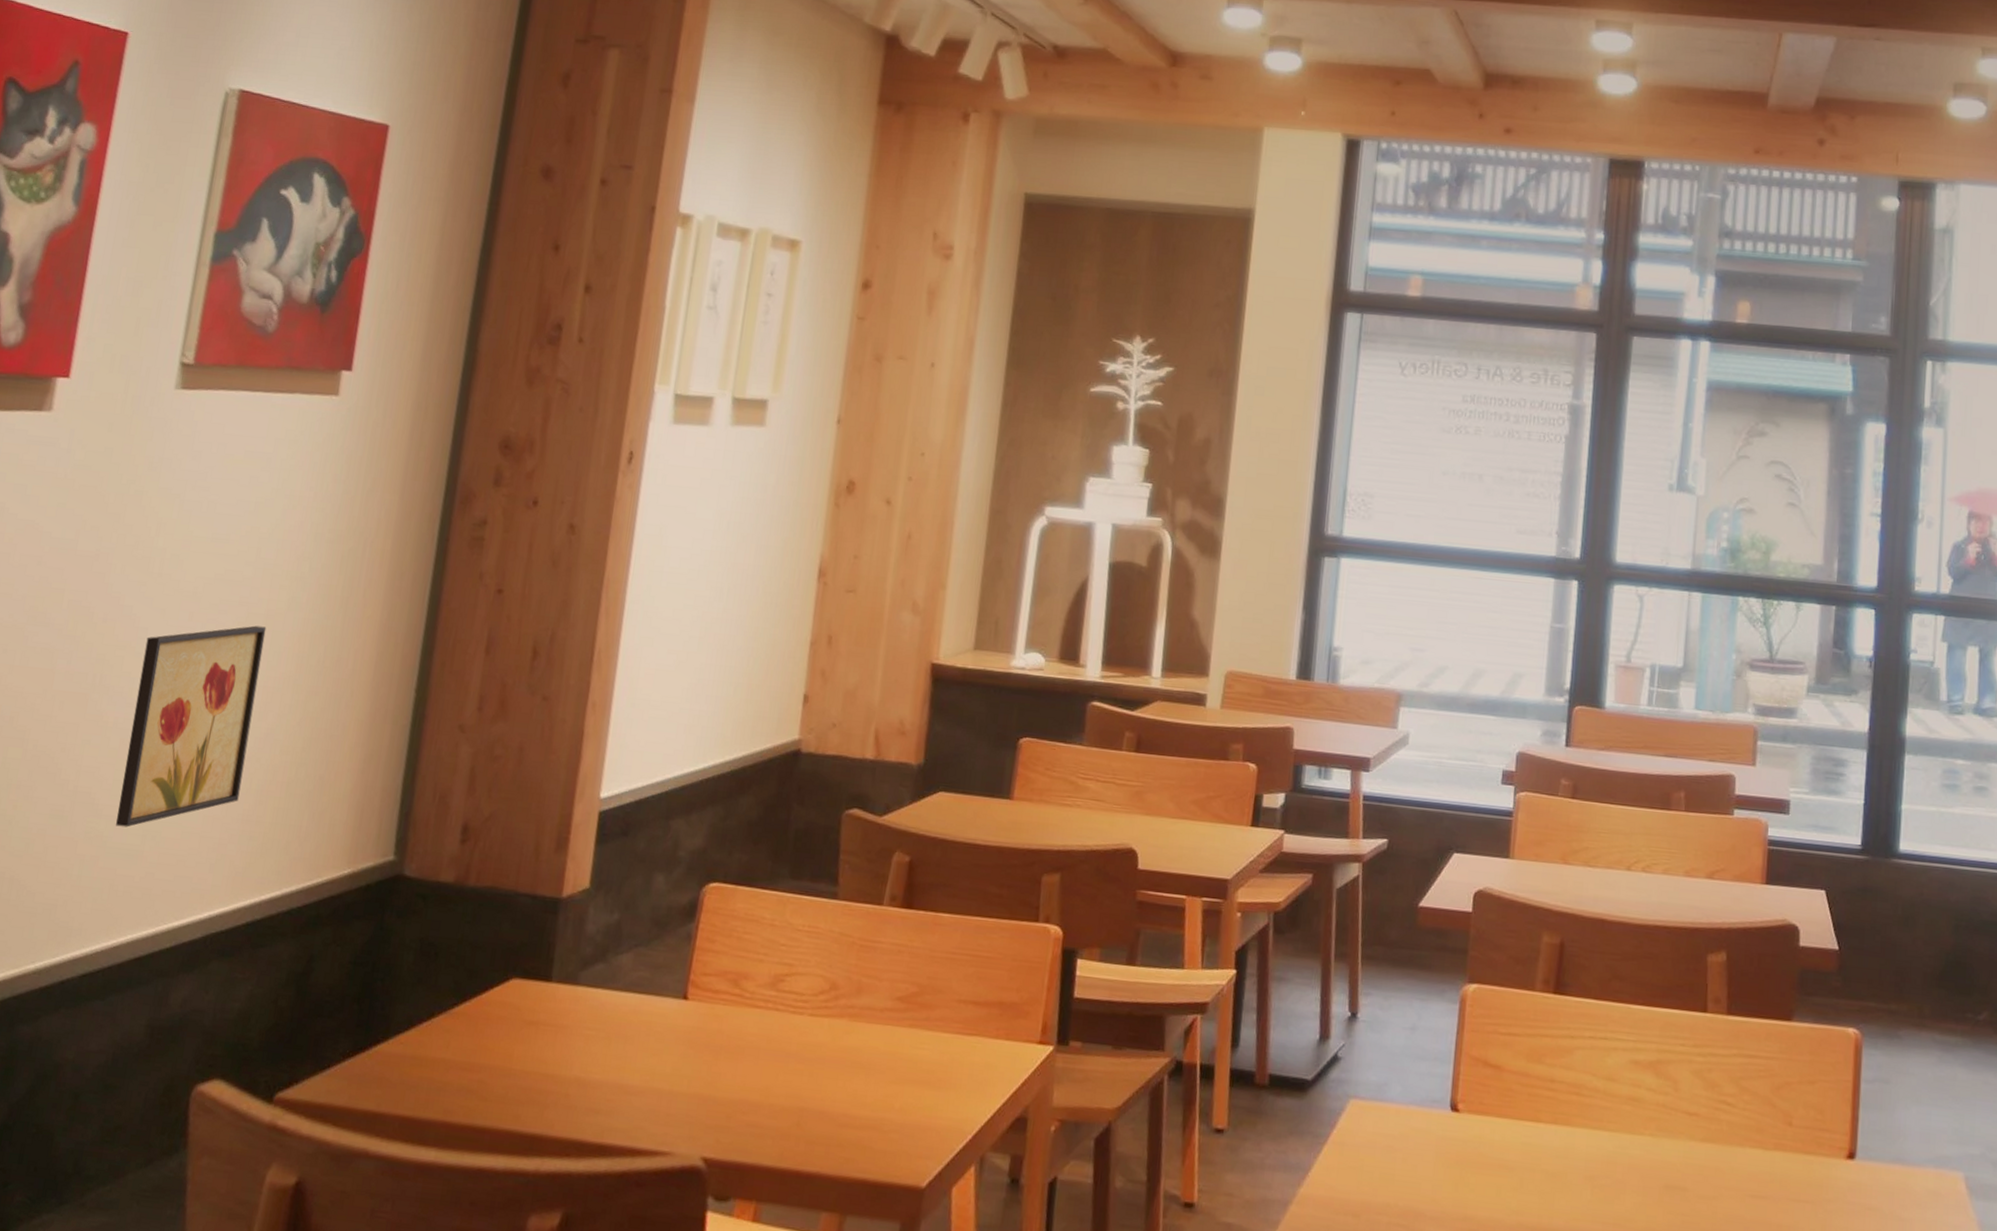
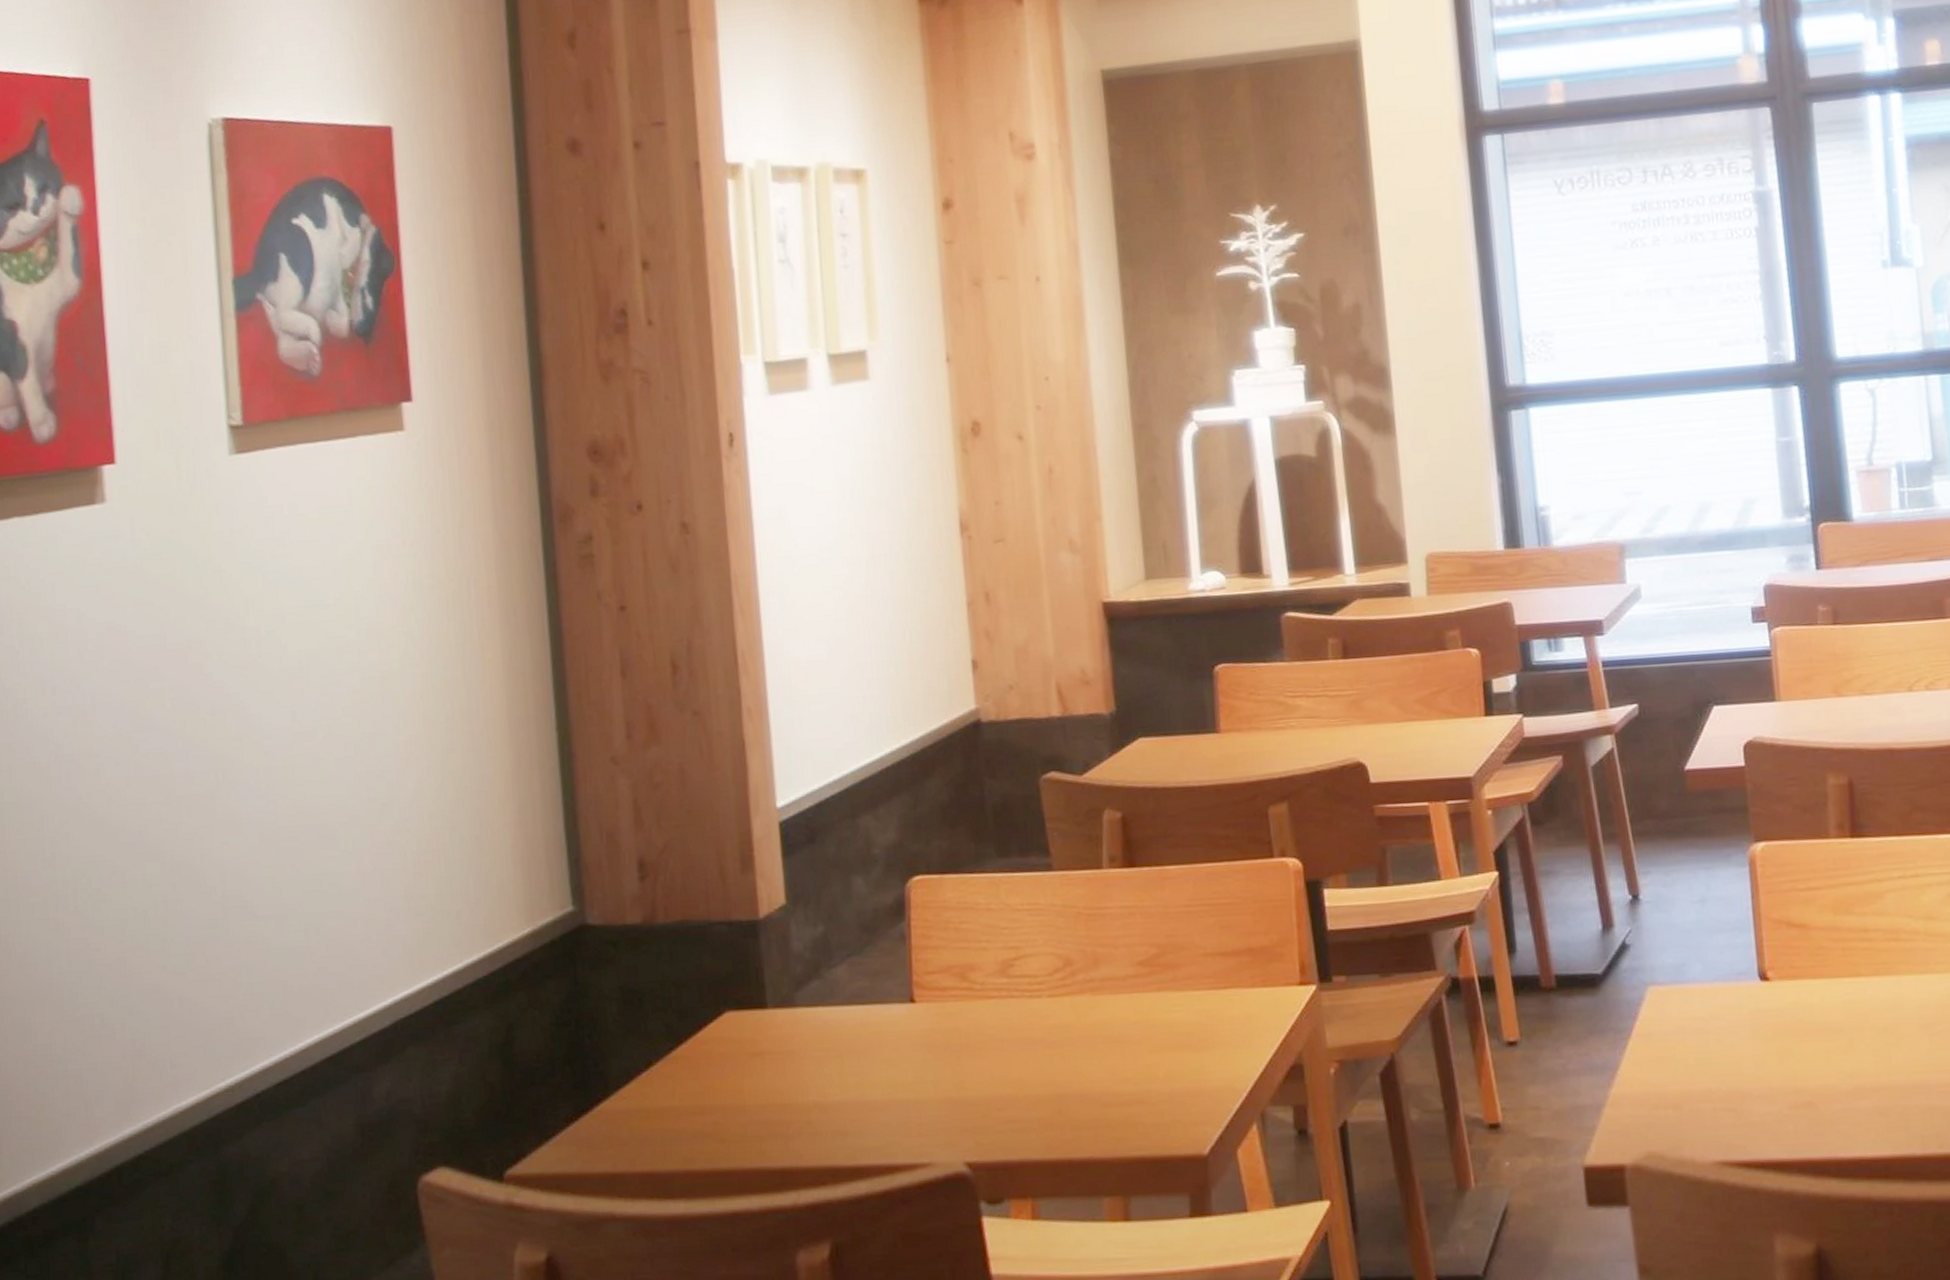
wall art: present [115,625,267,828] -> none [261,690,397,926]

